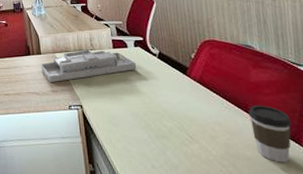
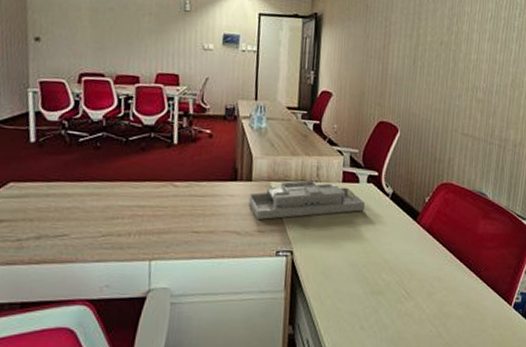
coffee cup: present [248,105,293,163] -> none [468,259,506,322]

